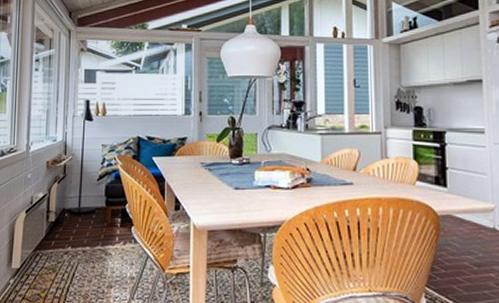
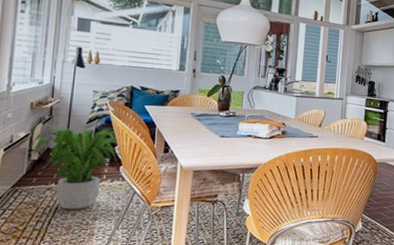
potted plant: none [45,183,129,276] -> present [27,124,119,210]

